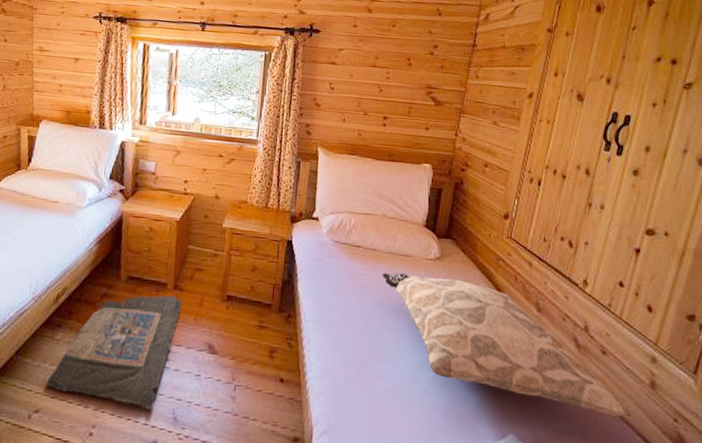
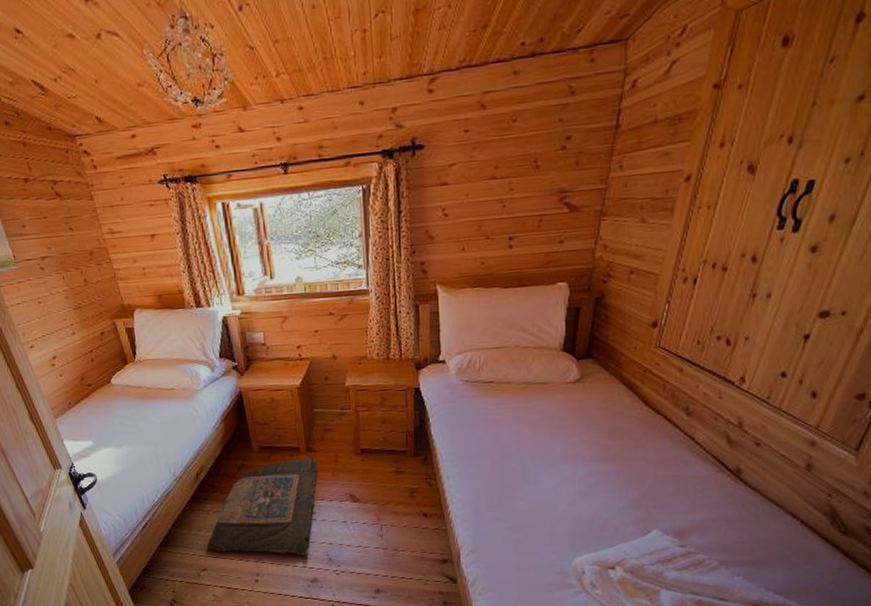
decorative pillow: present [382,273,632,417] -> none [518,398,783,500]

